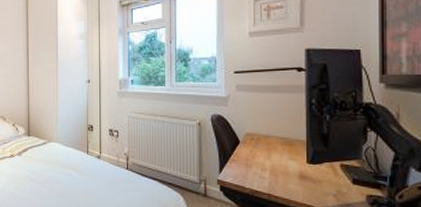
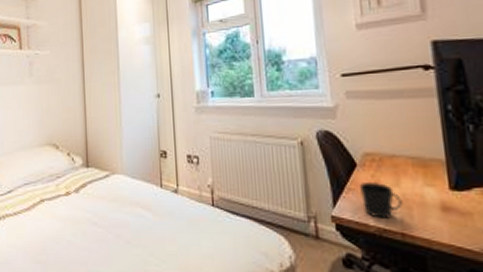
cup: none [241,155,271,183] -> present [360,181,403,219]

